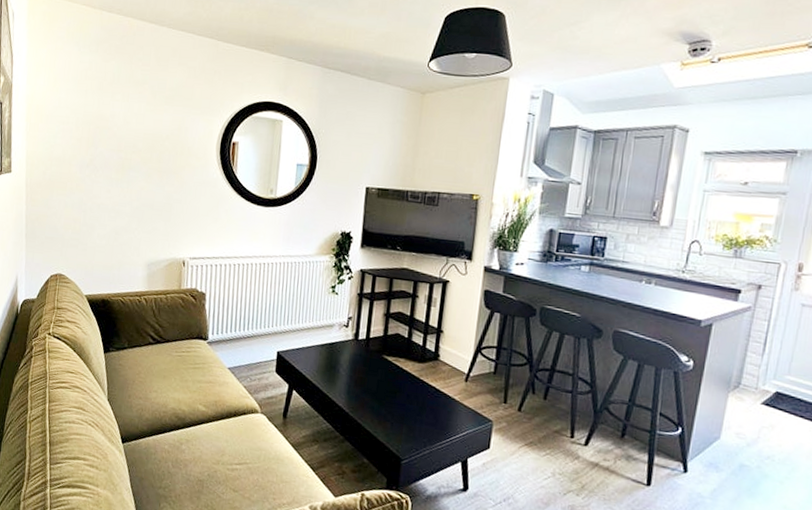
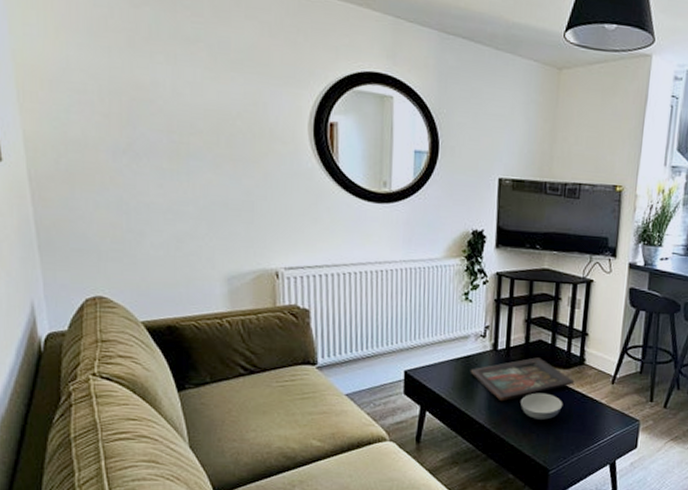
decorative tray: none [333,349,429,388] -> present [470,357,575,402]
bowl: none [377,383,417,411] -> present [521,393,563,421]

